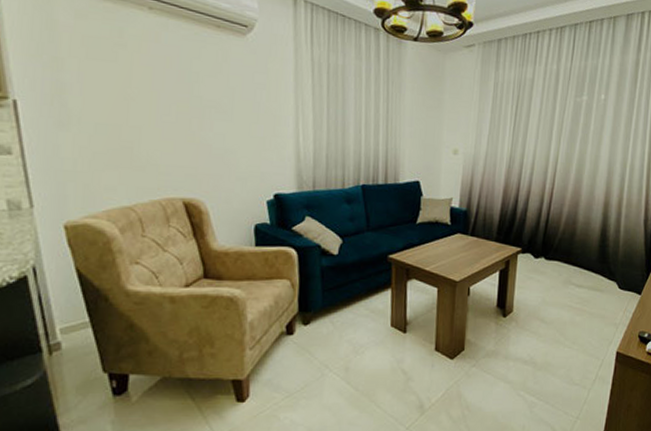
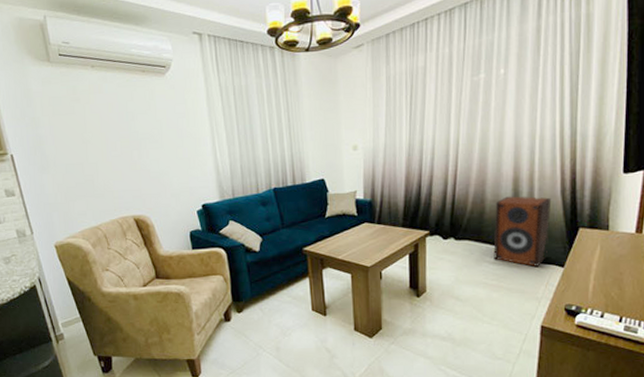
speaker: none [580,220,636,293] -> present [493,196,552,268]

